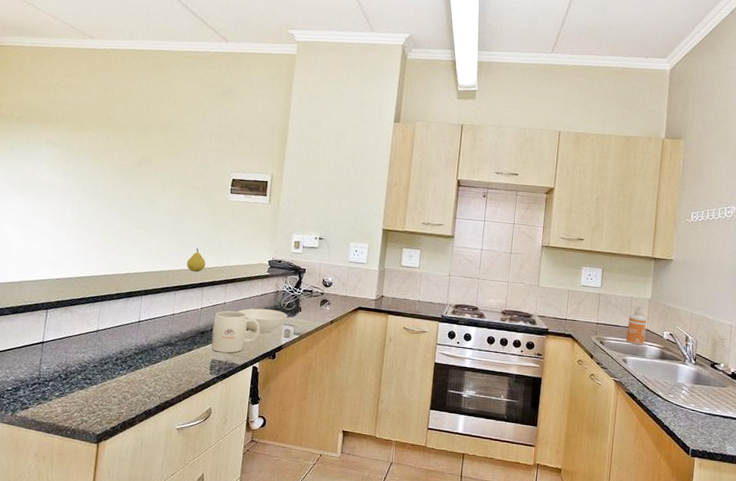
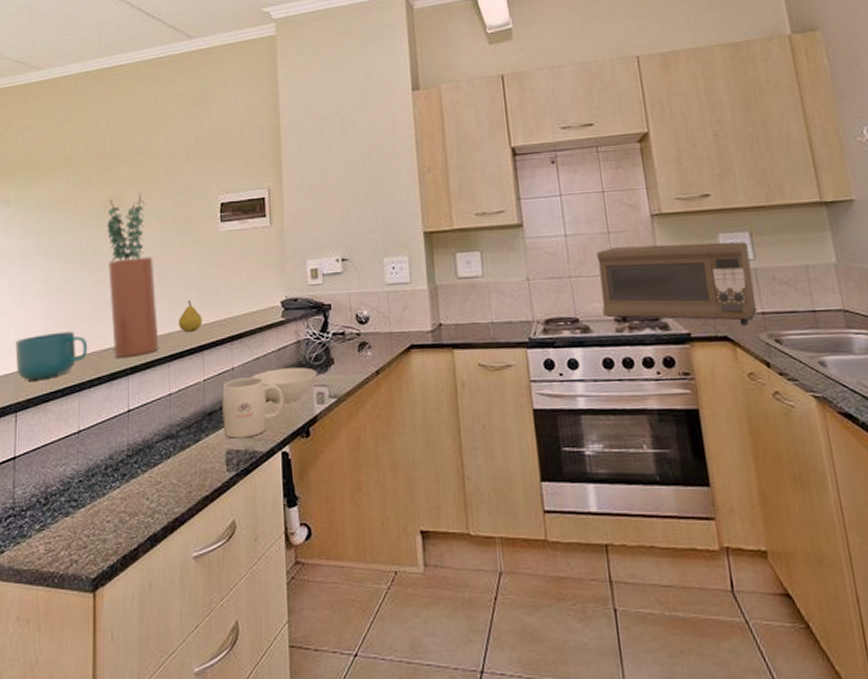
cup: none [50,254,112,288] -> present [15,331,88,381]
vase: none [132,158,173,284] -> present [107,193,159,359]
microwave: none [495,263,599,330] -> present [596,242,758,326]
soap dispenser: present [626,305,647,345] -> none [809,275,846,336]

